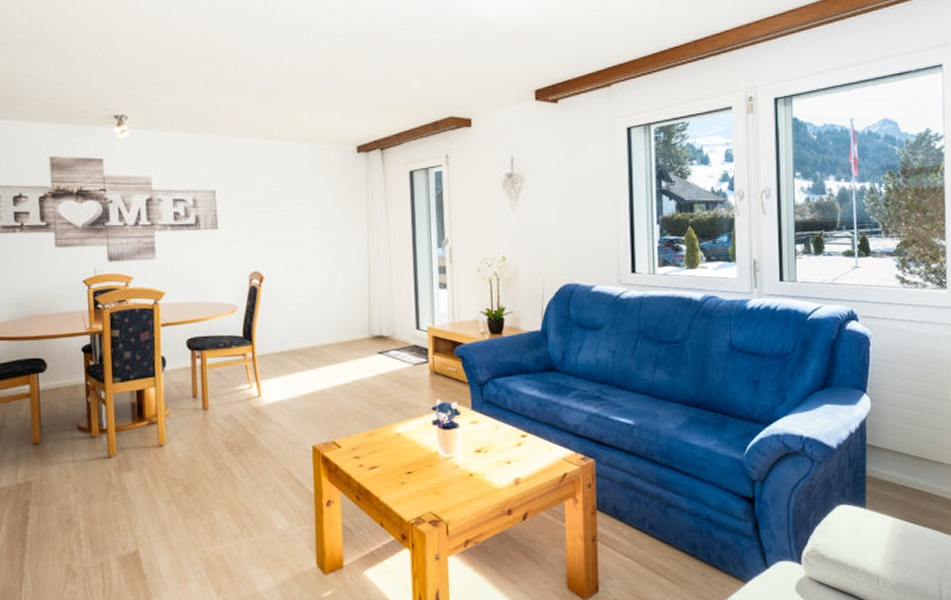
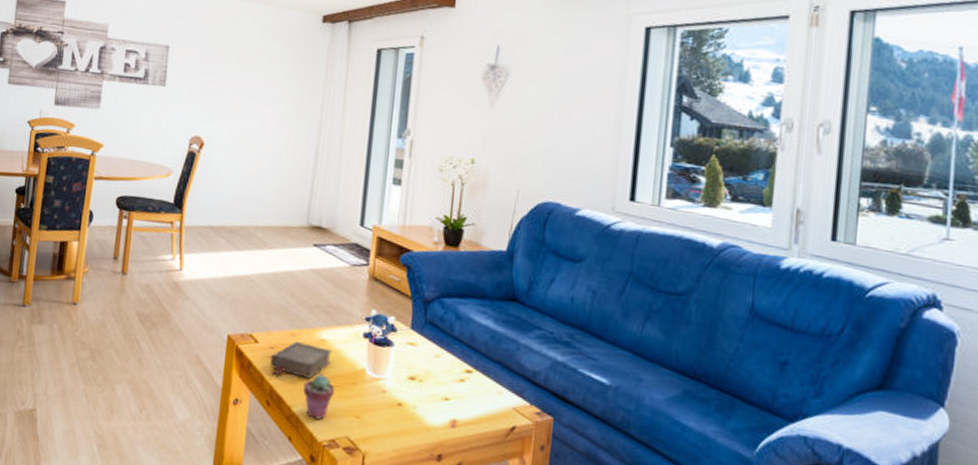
book: none [355,439,408,472] -> present [270,341,332,379]
potted succulent: none [387,462,414,503] -> present [303,373,334,420]

